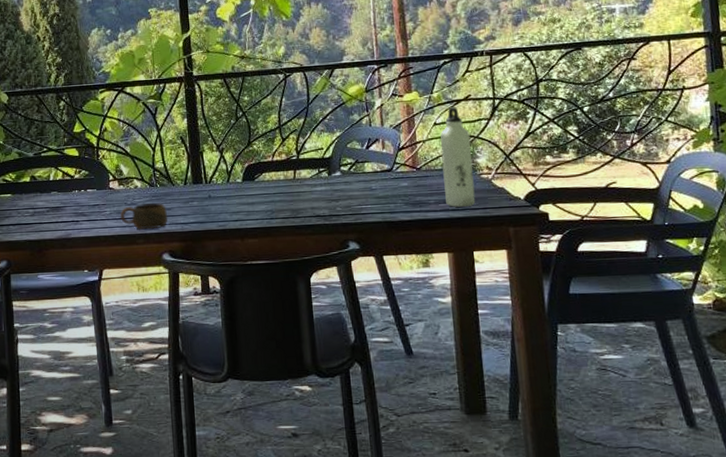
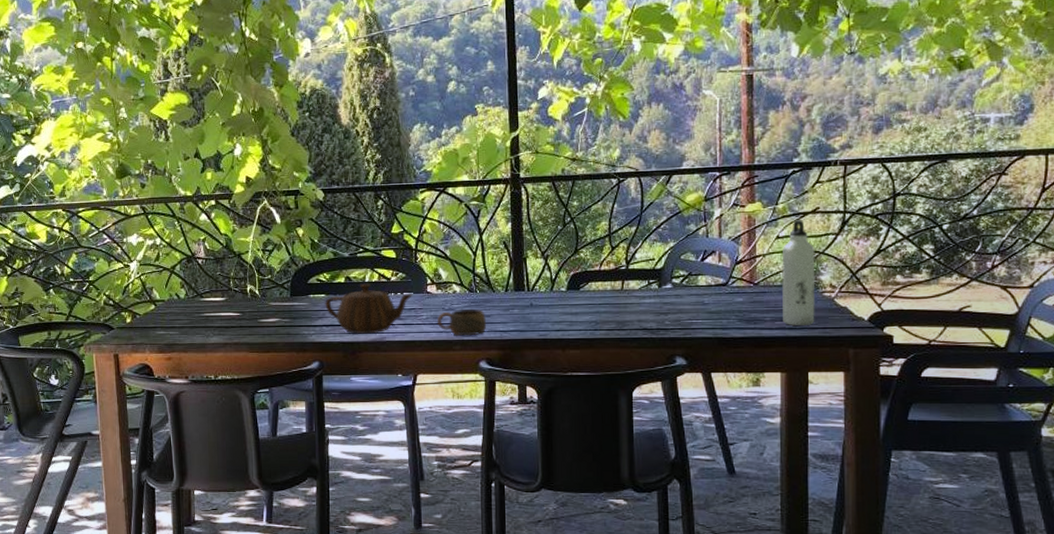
teapot: none [11,181,96,232] -> present [325,283,413,334]

